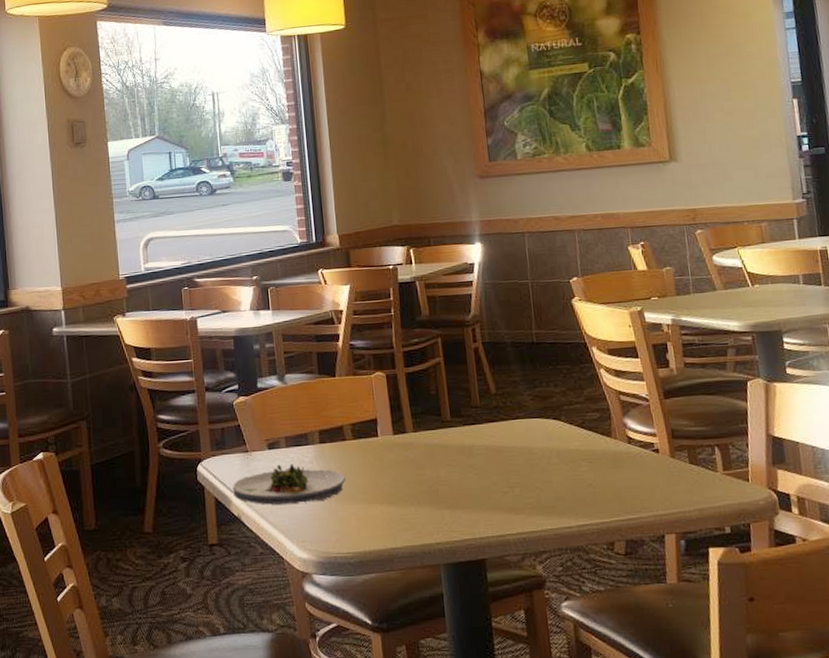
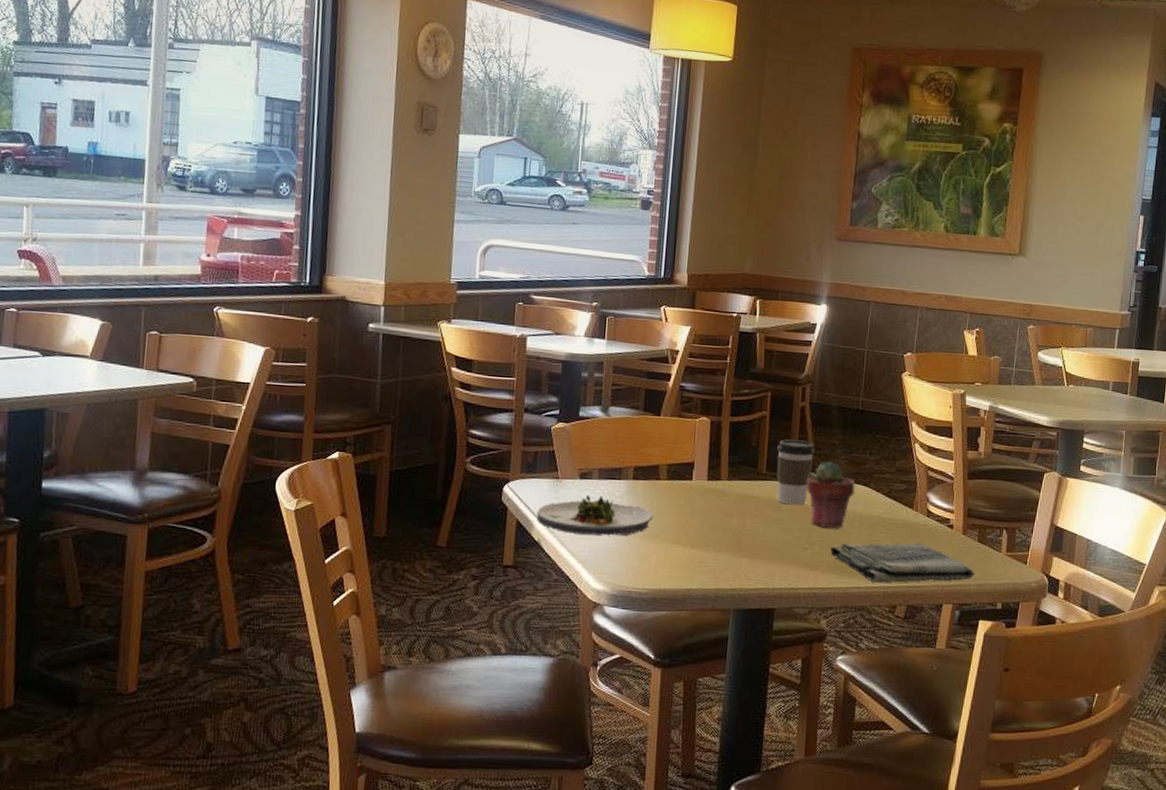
coffee cup: none [457,381,498,450] -> present [776,439,816,506]
potted succulent: none [493,399,546,468] -> present [806,461,855,529]
dish towel: none [531,472,694,520] -> present [829,542,975,583]

